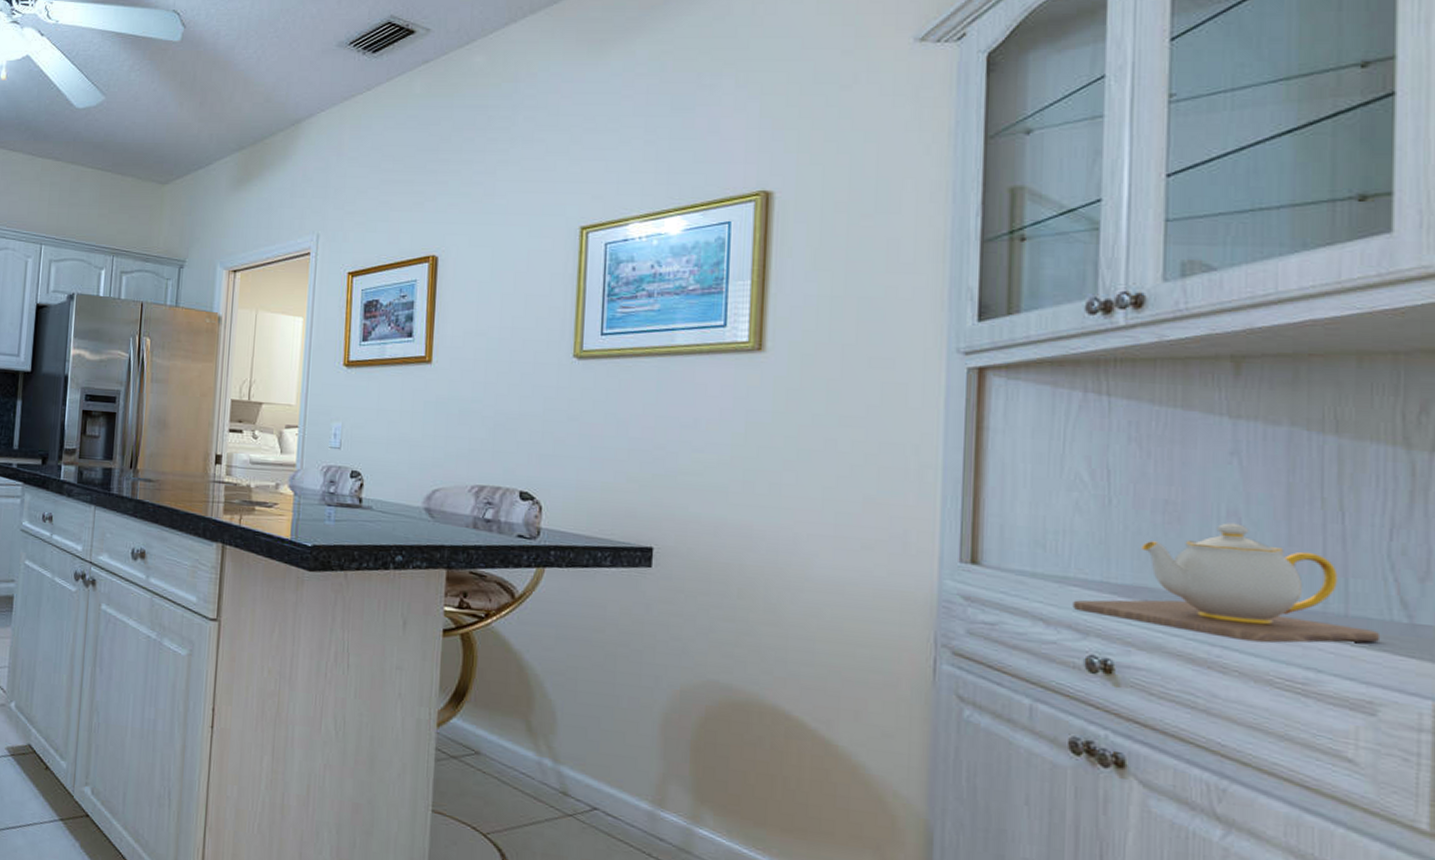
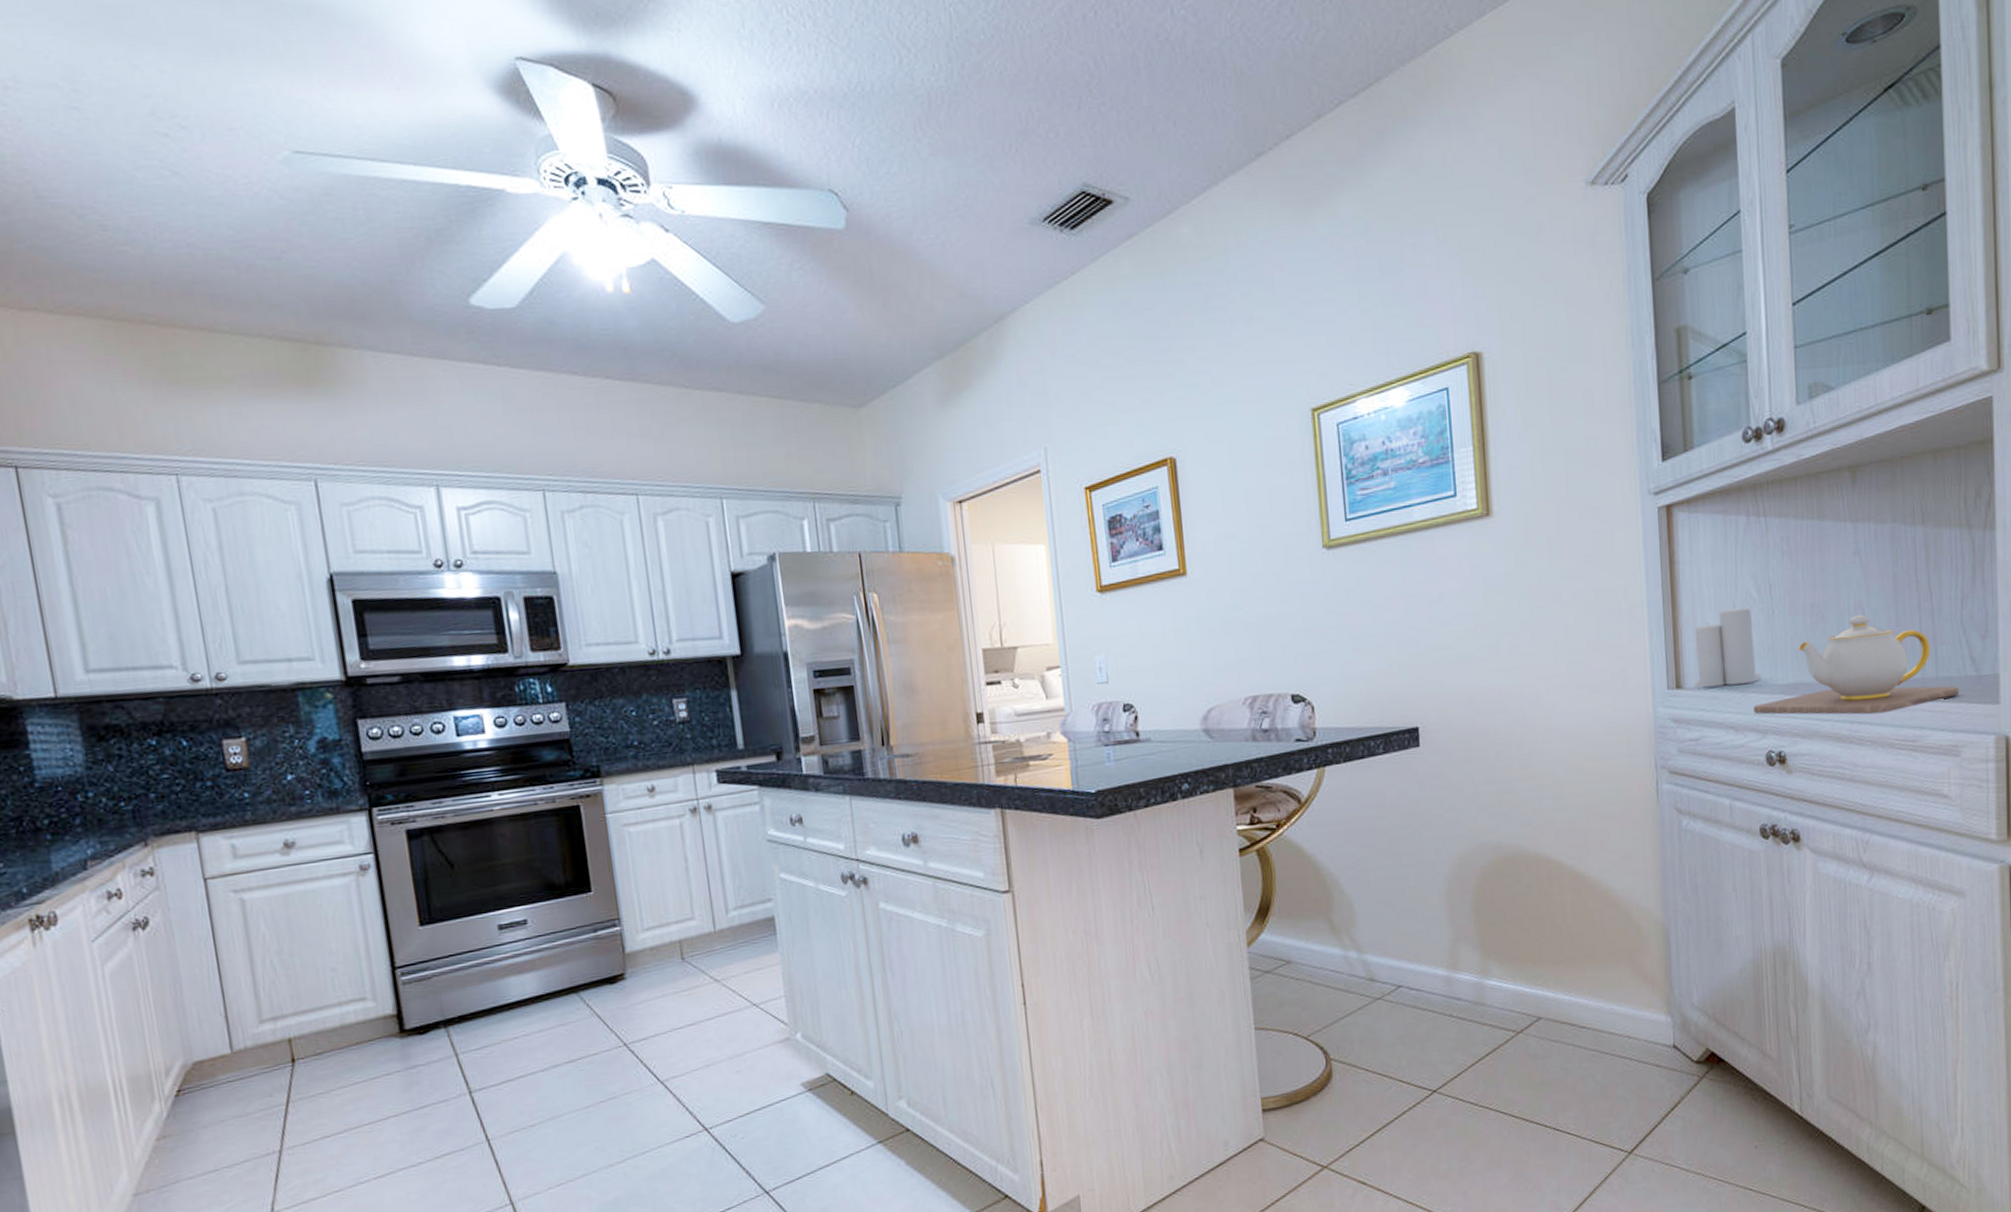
candle: none [995,480,1088,575] -> present [1694,600,1762,688]

